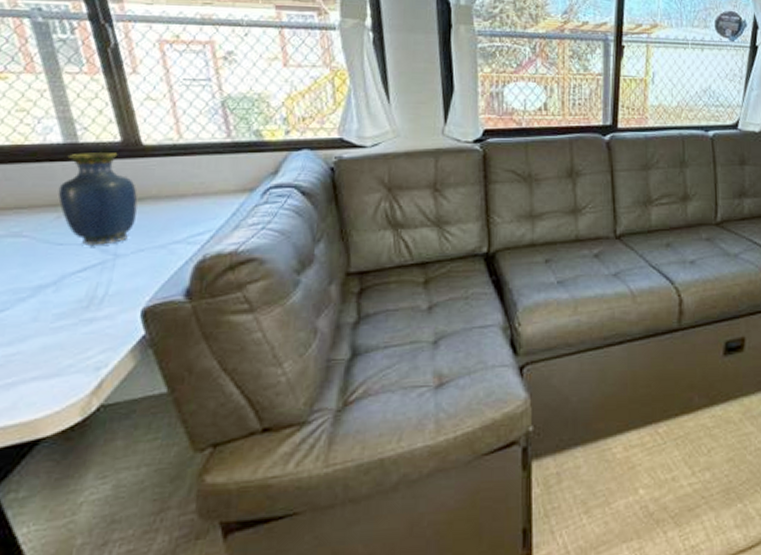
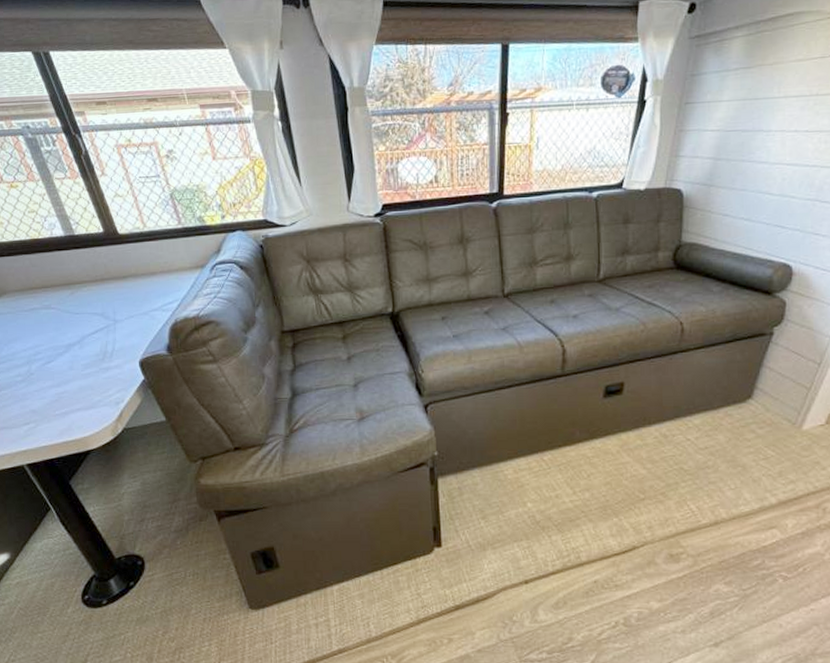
vase: present [57,153,138,245] -> none [68,241,124,314]

